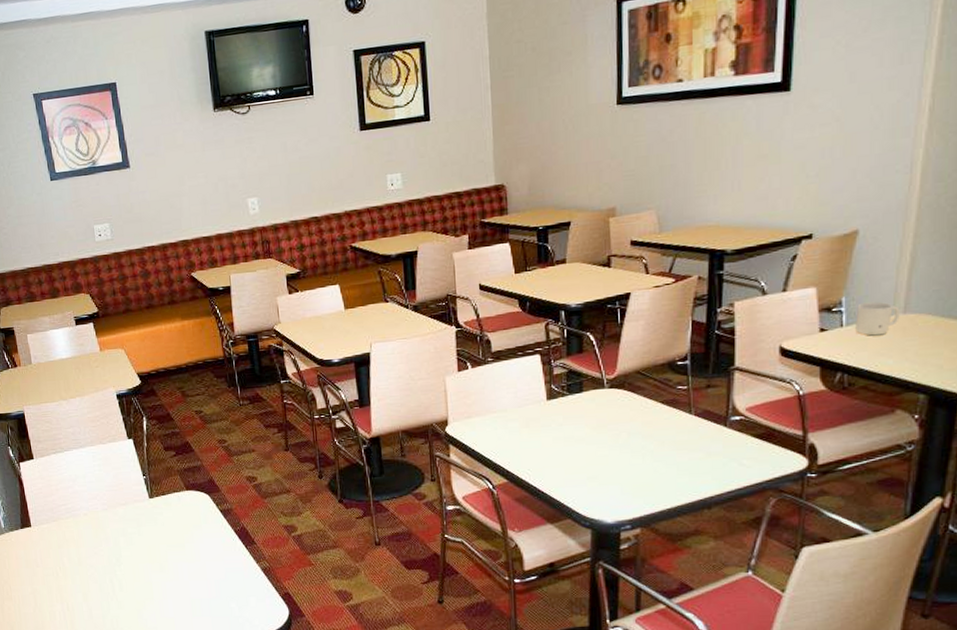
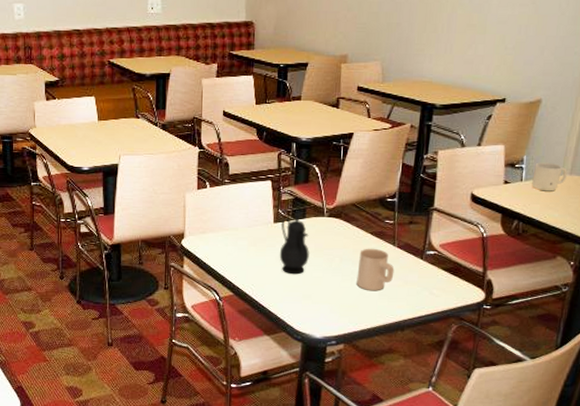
coffeepot: none [555,387,591,455] -> present [279,213,309,275]
cup: none [649,418,694,467] -> present [356,248,394,291]

